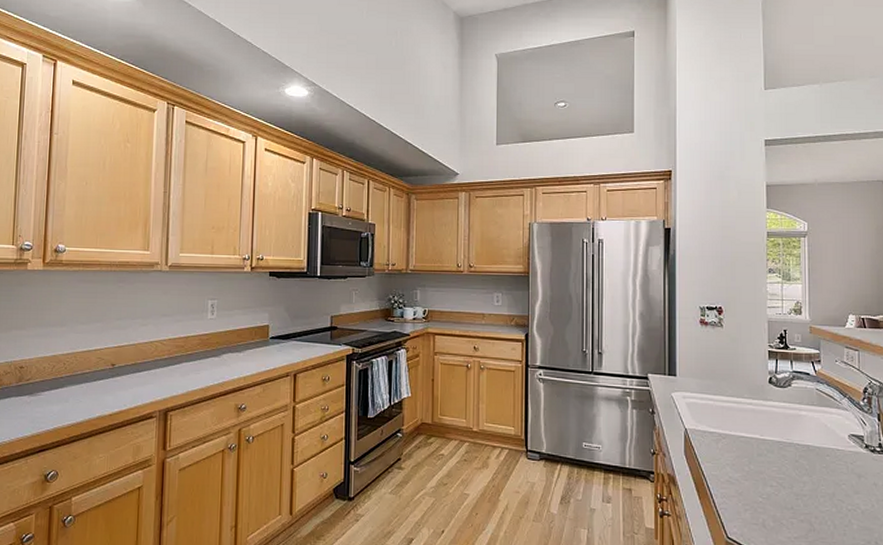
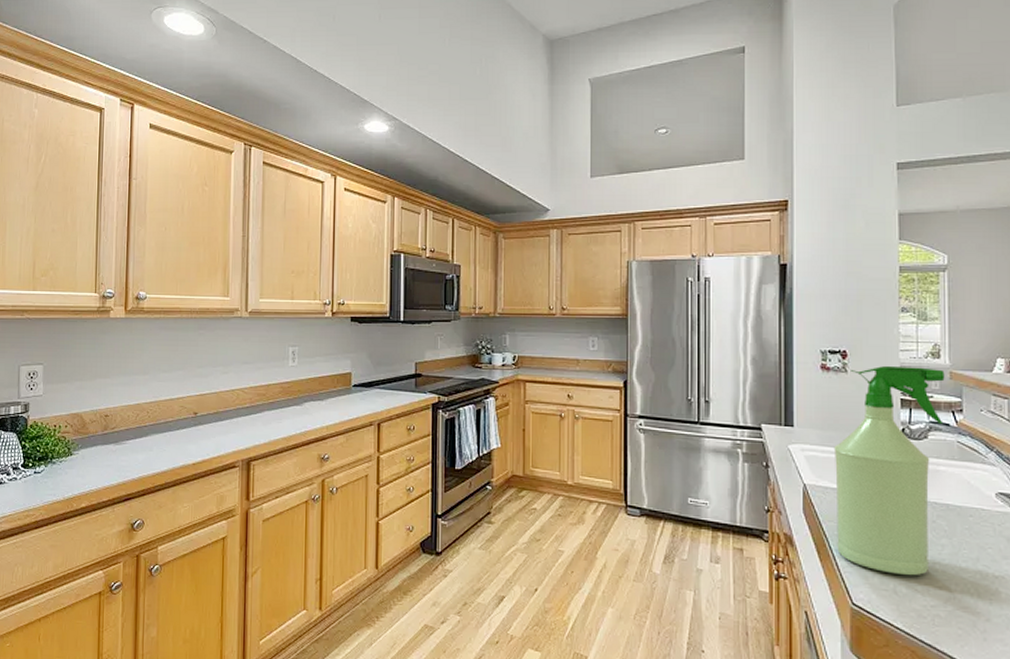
spray bottle: none [711,320,805,511] -> present [833,365,945,576]

